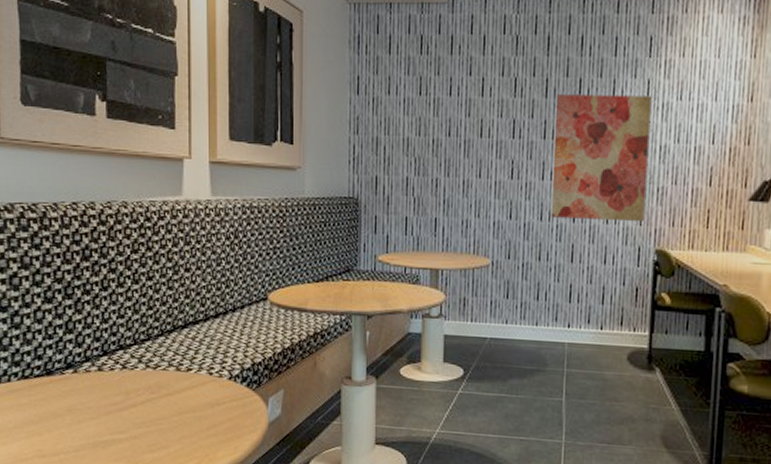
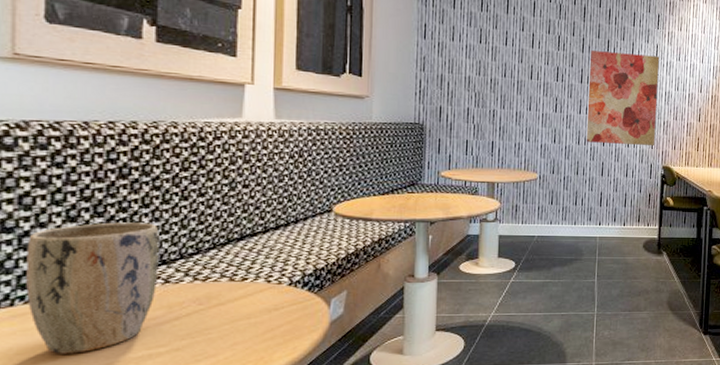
plant pot: none [17,304,117,432] -> present [26,222,159,354]

